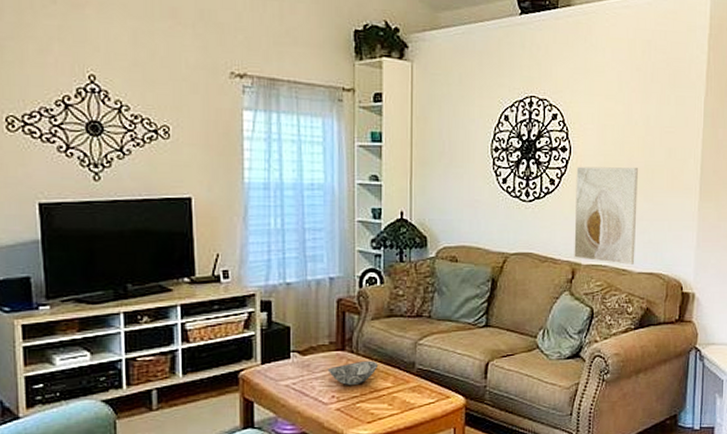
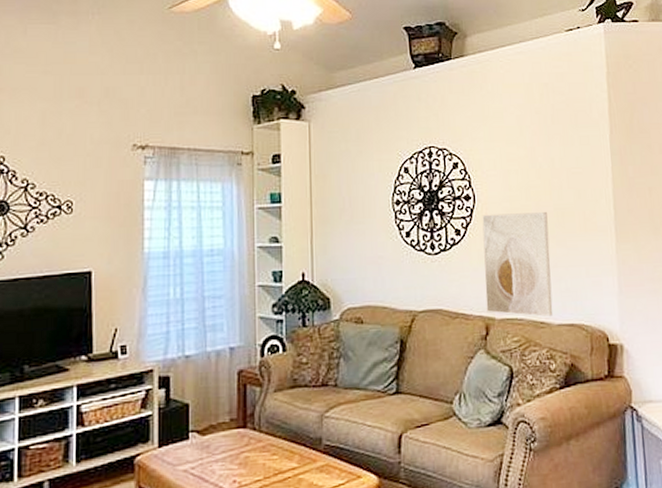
decorative bowl: present [327,360,377,386] -> none [228,437,282,468]

